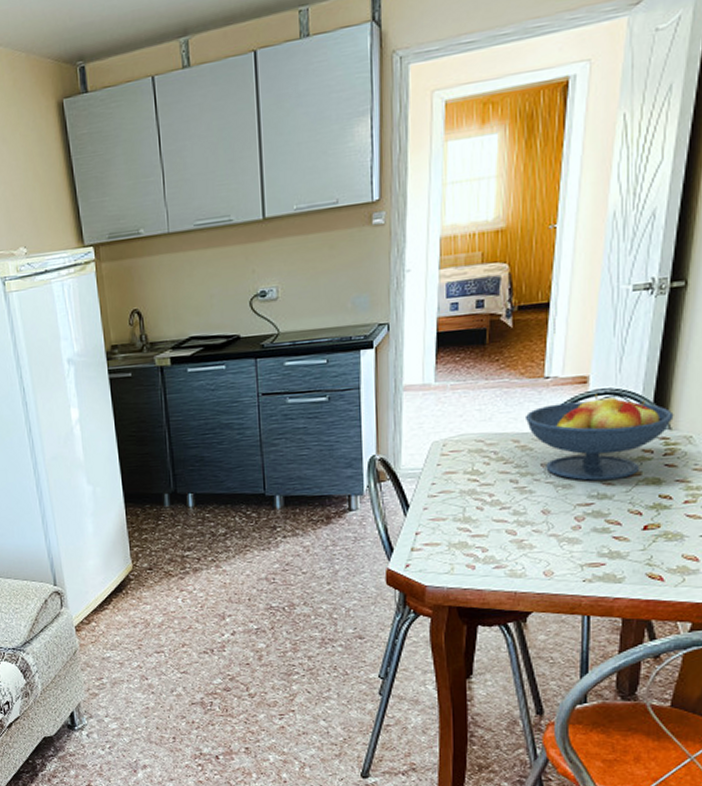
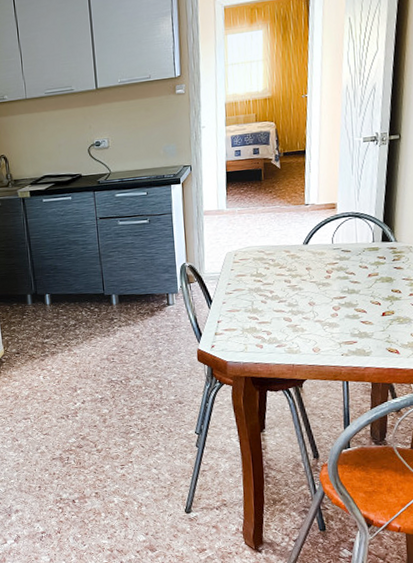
fruit bowl: present [524,394,674,481] -> none [292,216,398,280]

